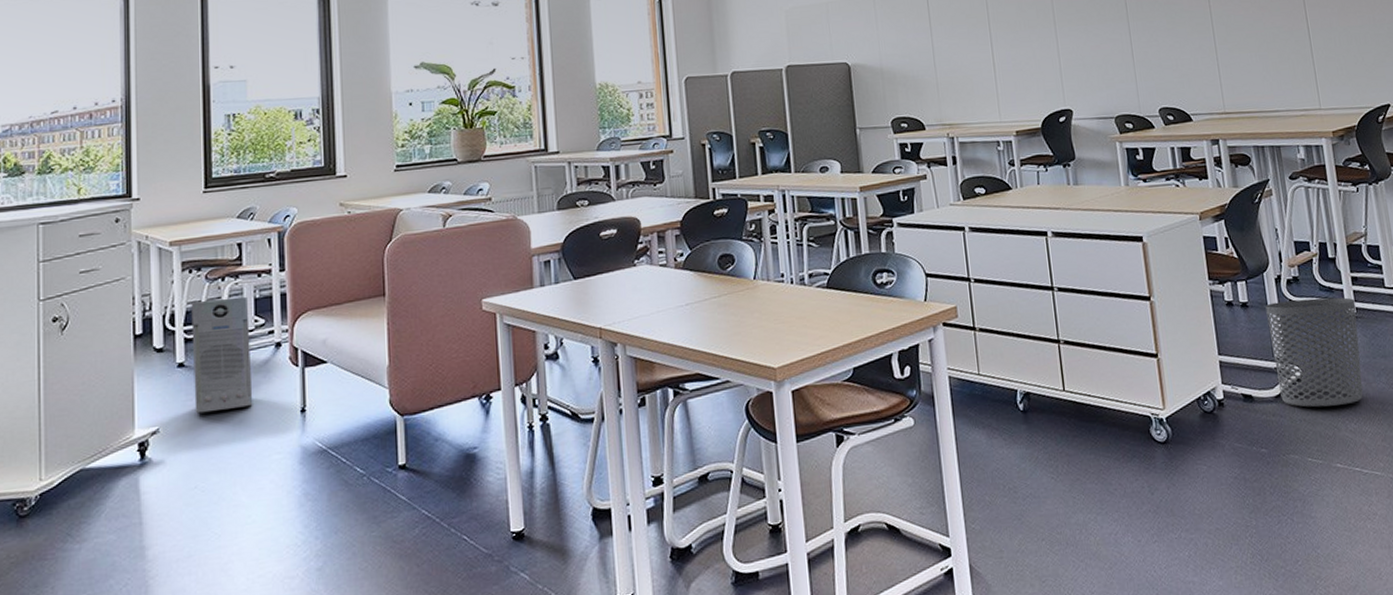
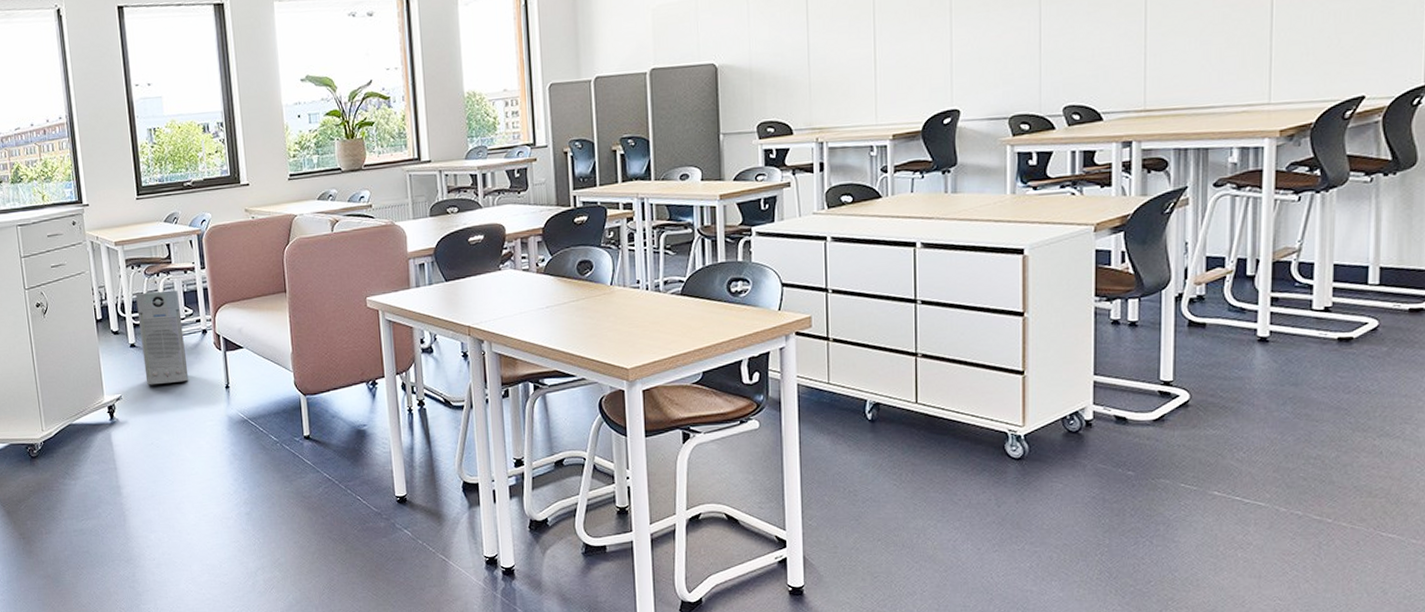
waste bin: present [1265,297,1363,408] -> none [1158,319,1270,434]

